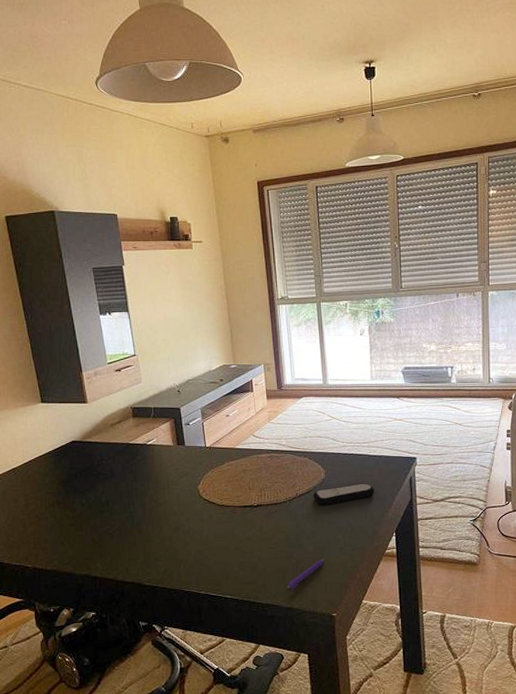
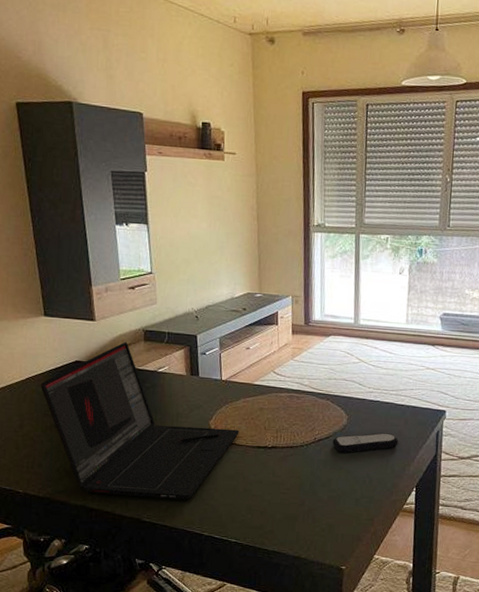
laptop: none [41,420,226,563] -> present [40,342,239,500]
pen: present [286,559,325,590] -> none [295,509,339,538]

